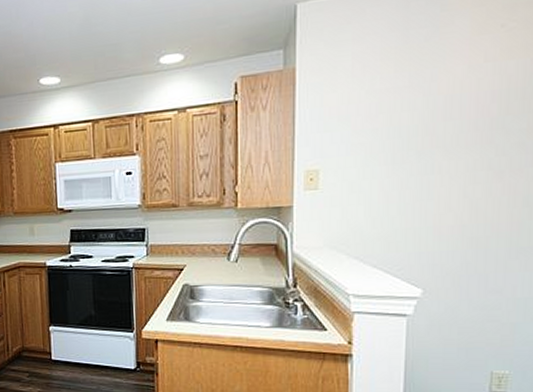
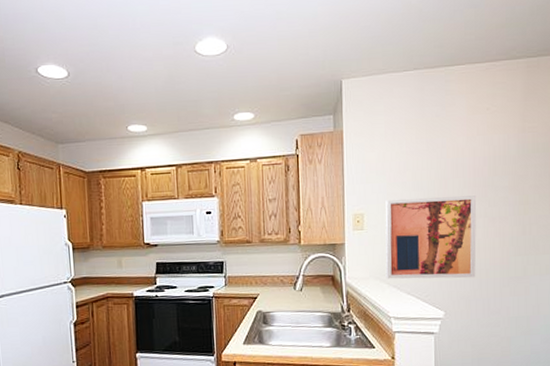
wall art: none [345,142,476,249] -> present [385,195,476,279]

